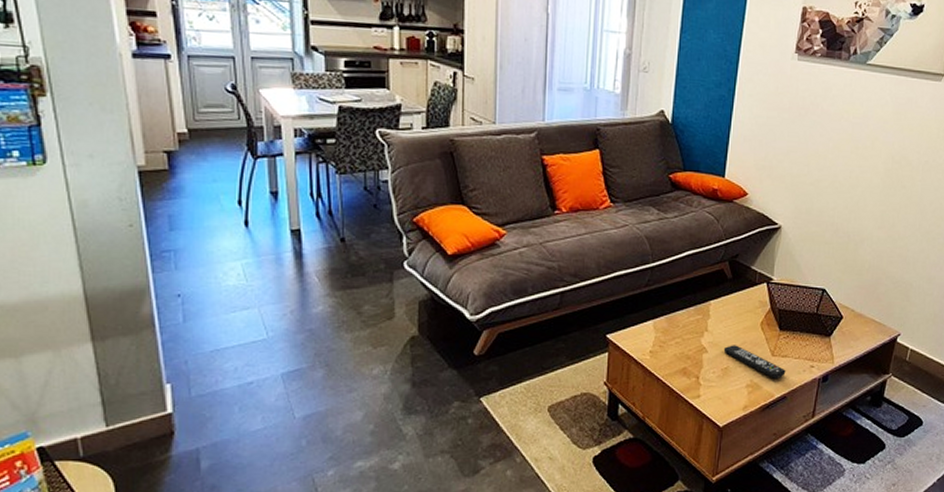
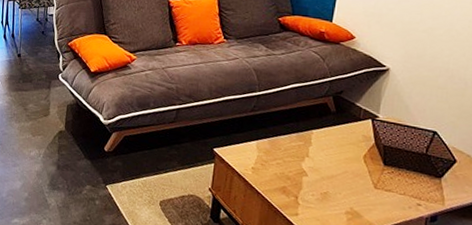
remote control: present [723,345,786,378] -> none [324,172,389,211]

